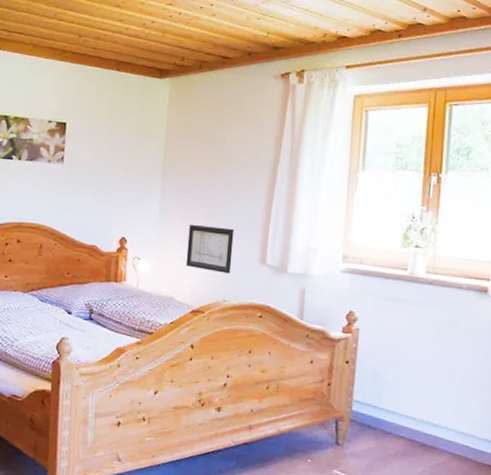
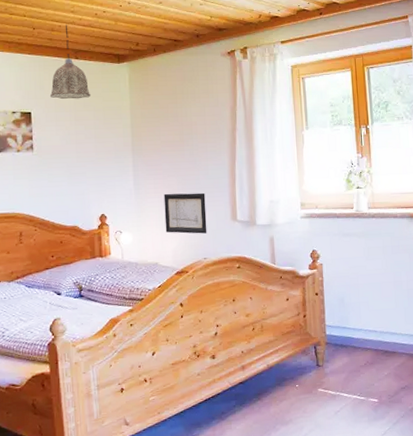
pendant lamp: none [87,33,128,114] -> present [50,24,91,99]

